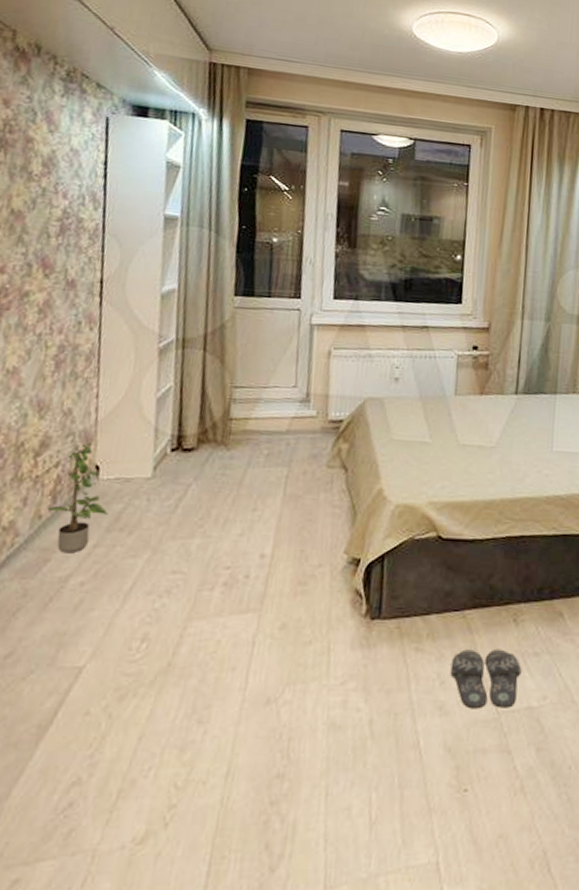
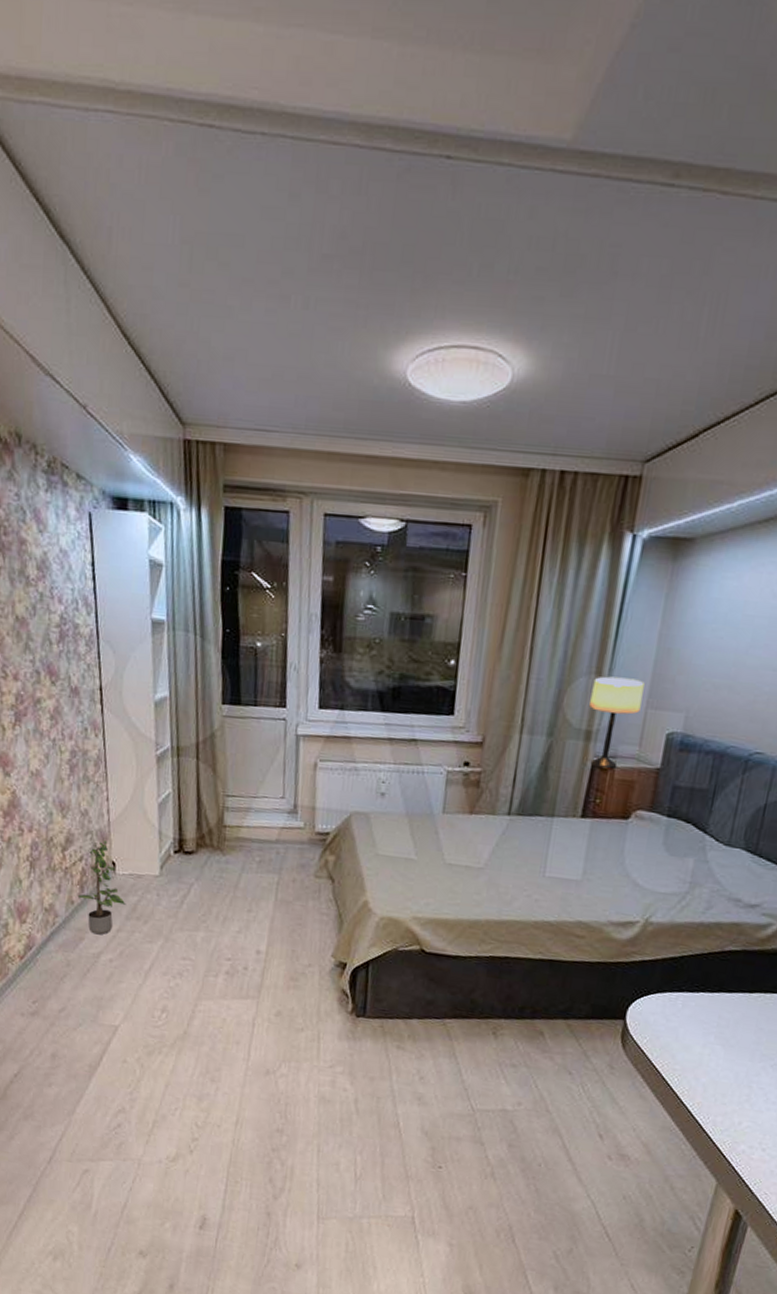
slippers: present [450,649,522,709] -> none [429,1053,498,1108]

